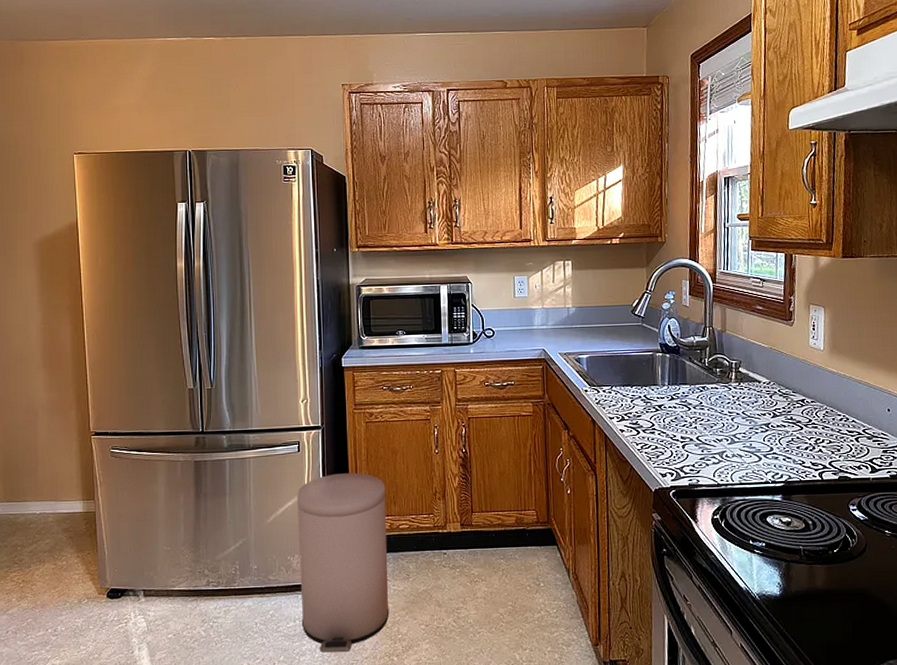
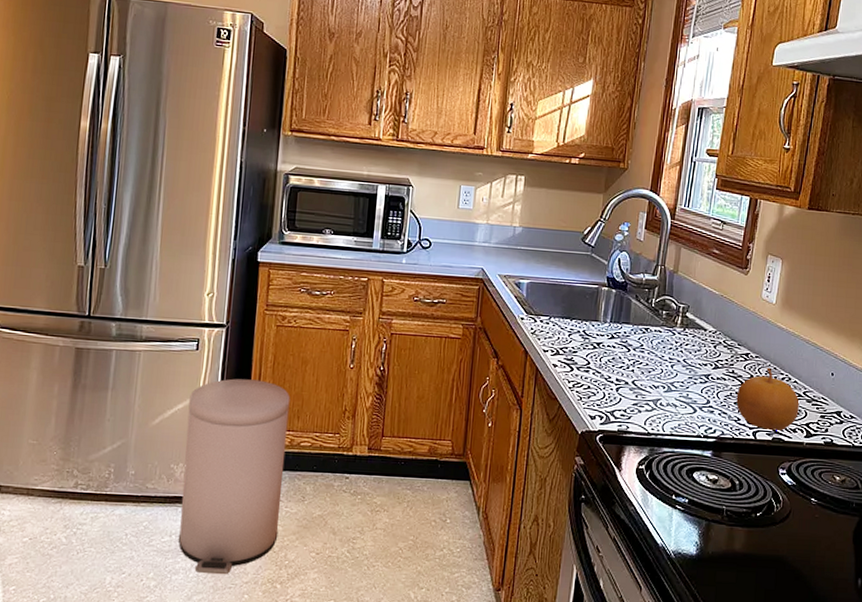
fruit: none [798,410,861,470] -> present [736,367,800,431]

